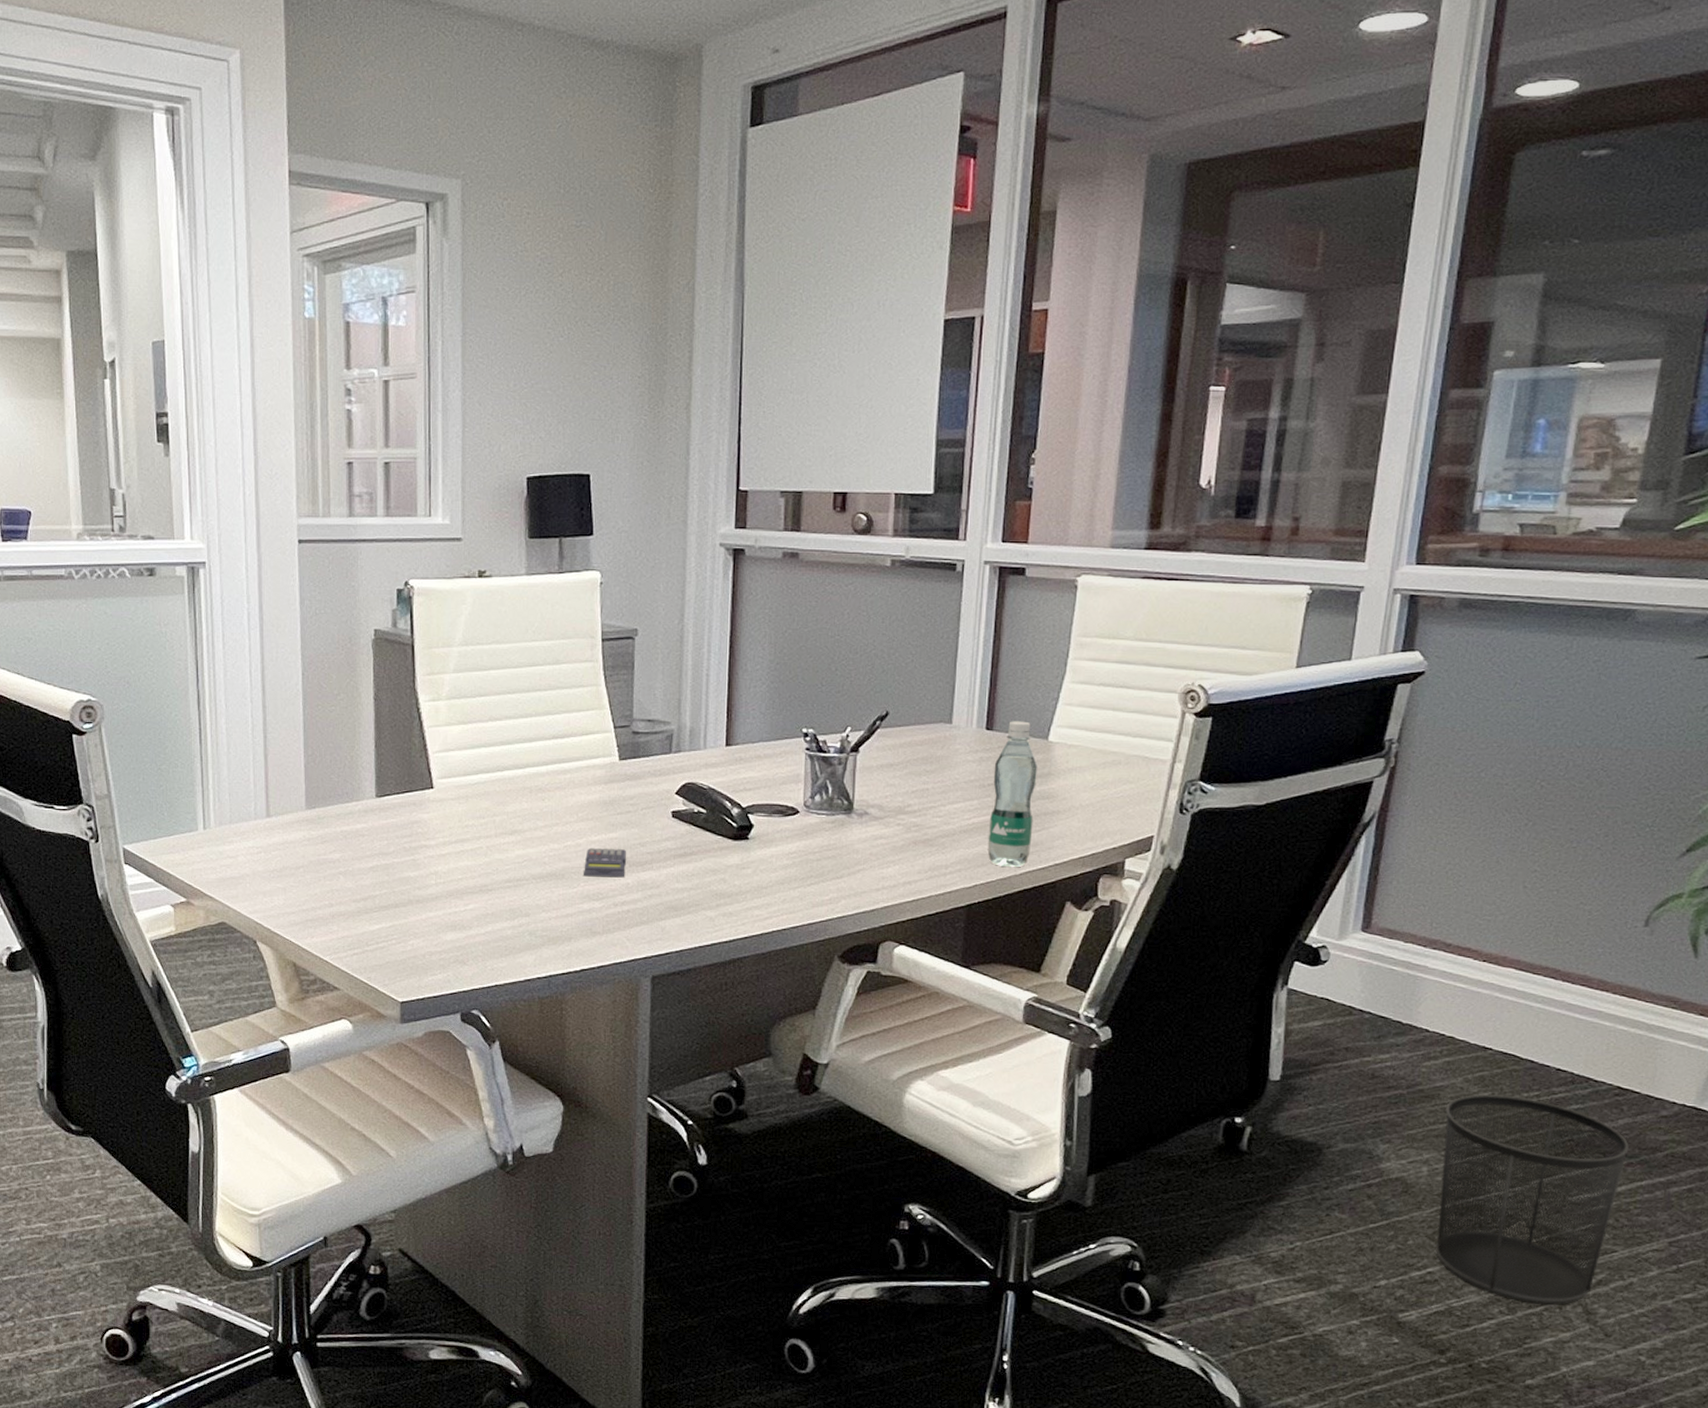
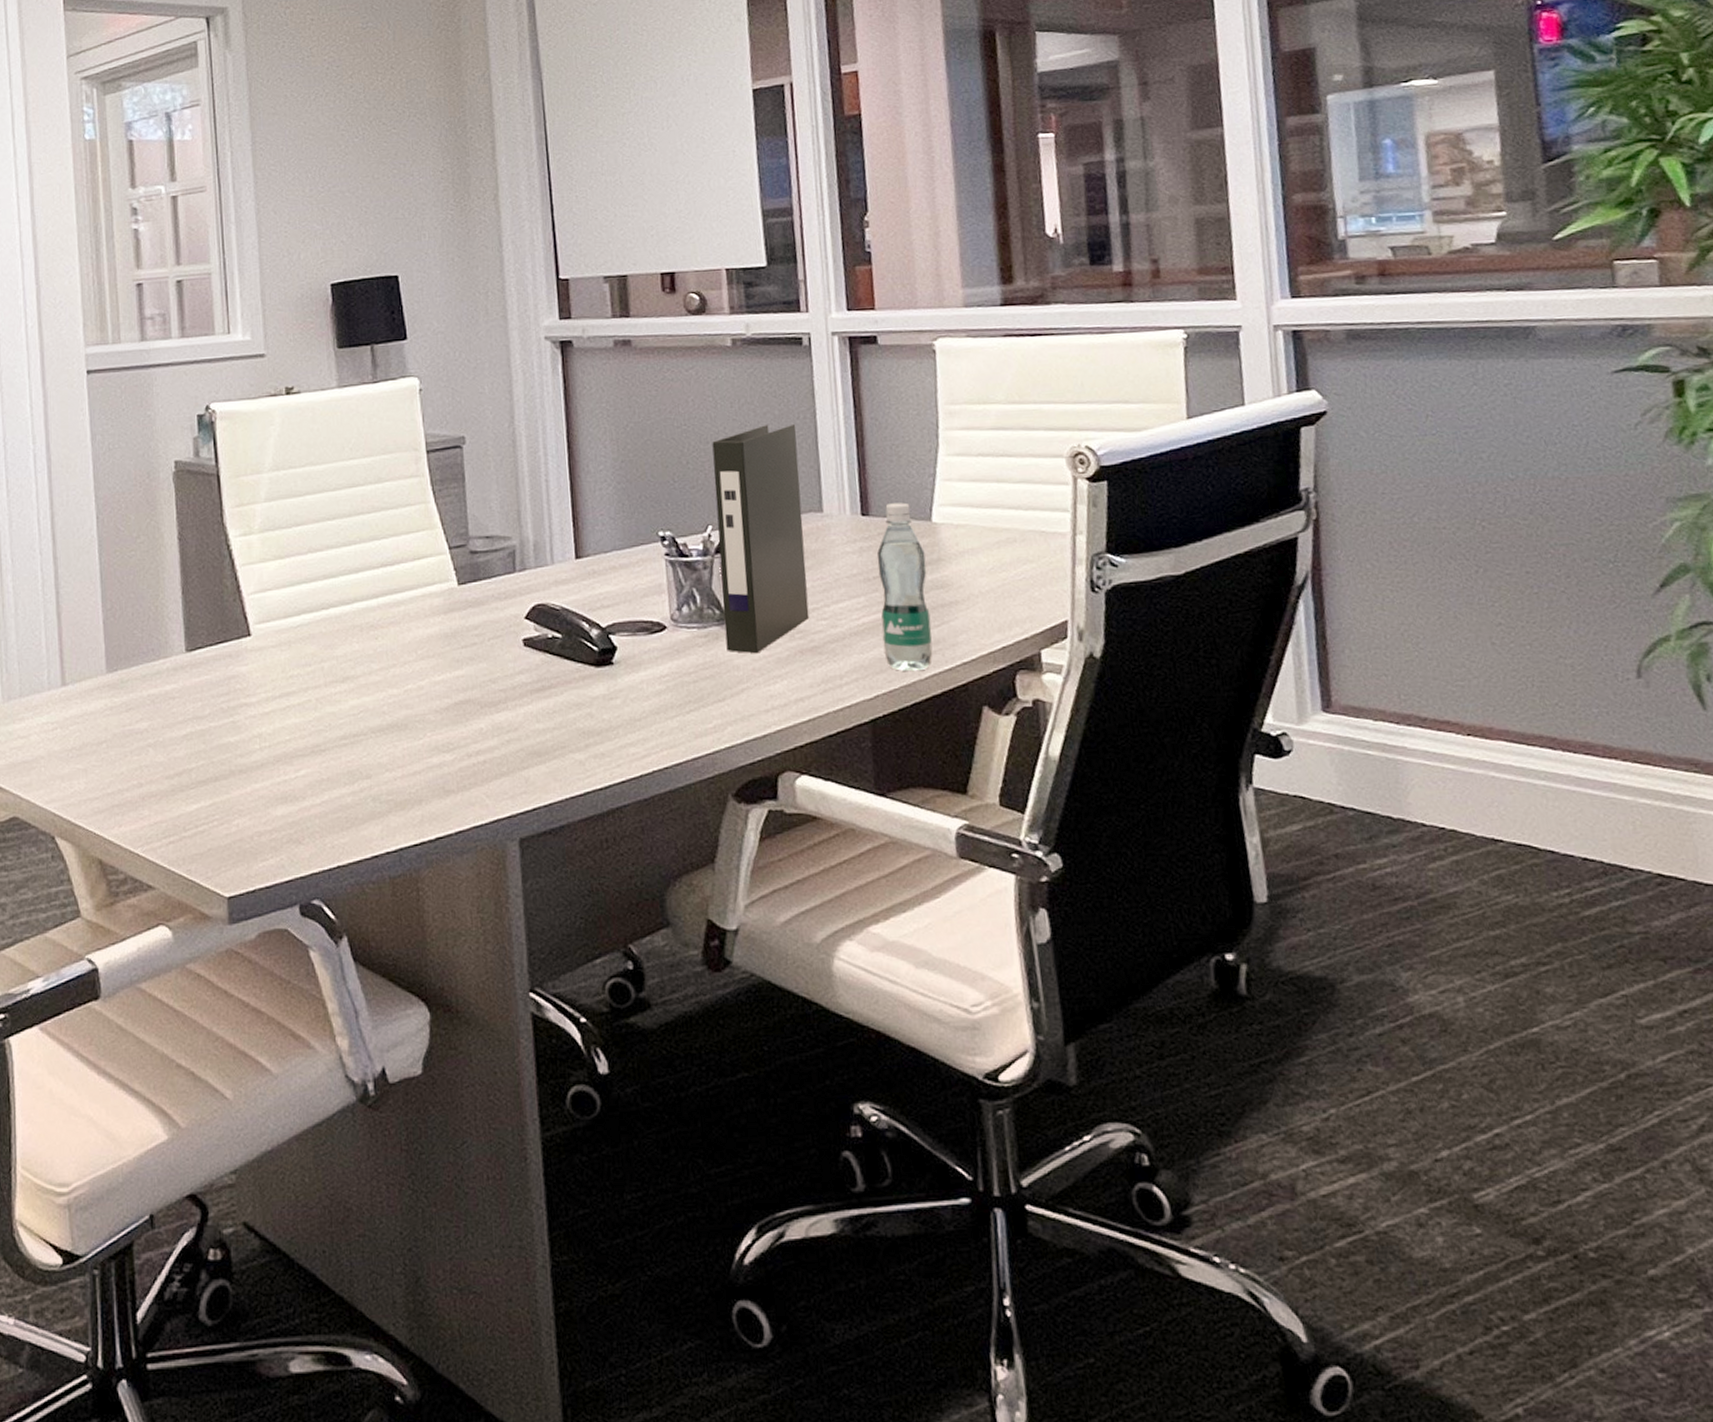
calculator: present [584,847,627,878] -> none [429,687,477,725]
binder: none [850,641,939,841] -> present [712,425,810,654]
waste bin: present [1436,1094,1629,1306] -> none [1467,897,1695,1165]

